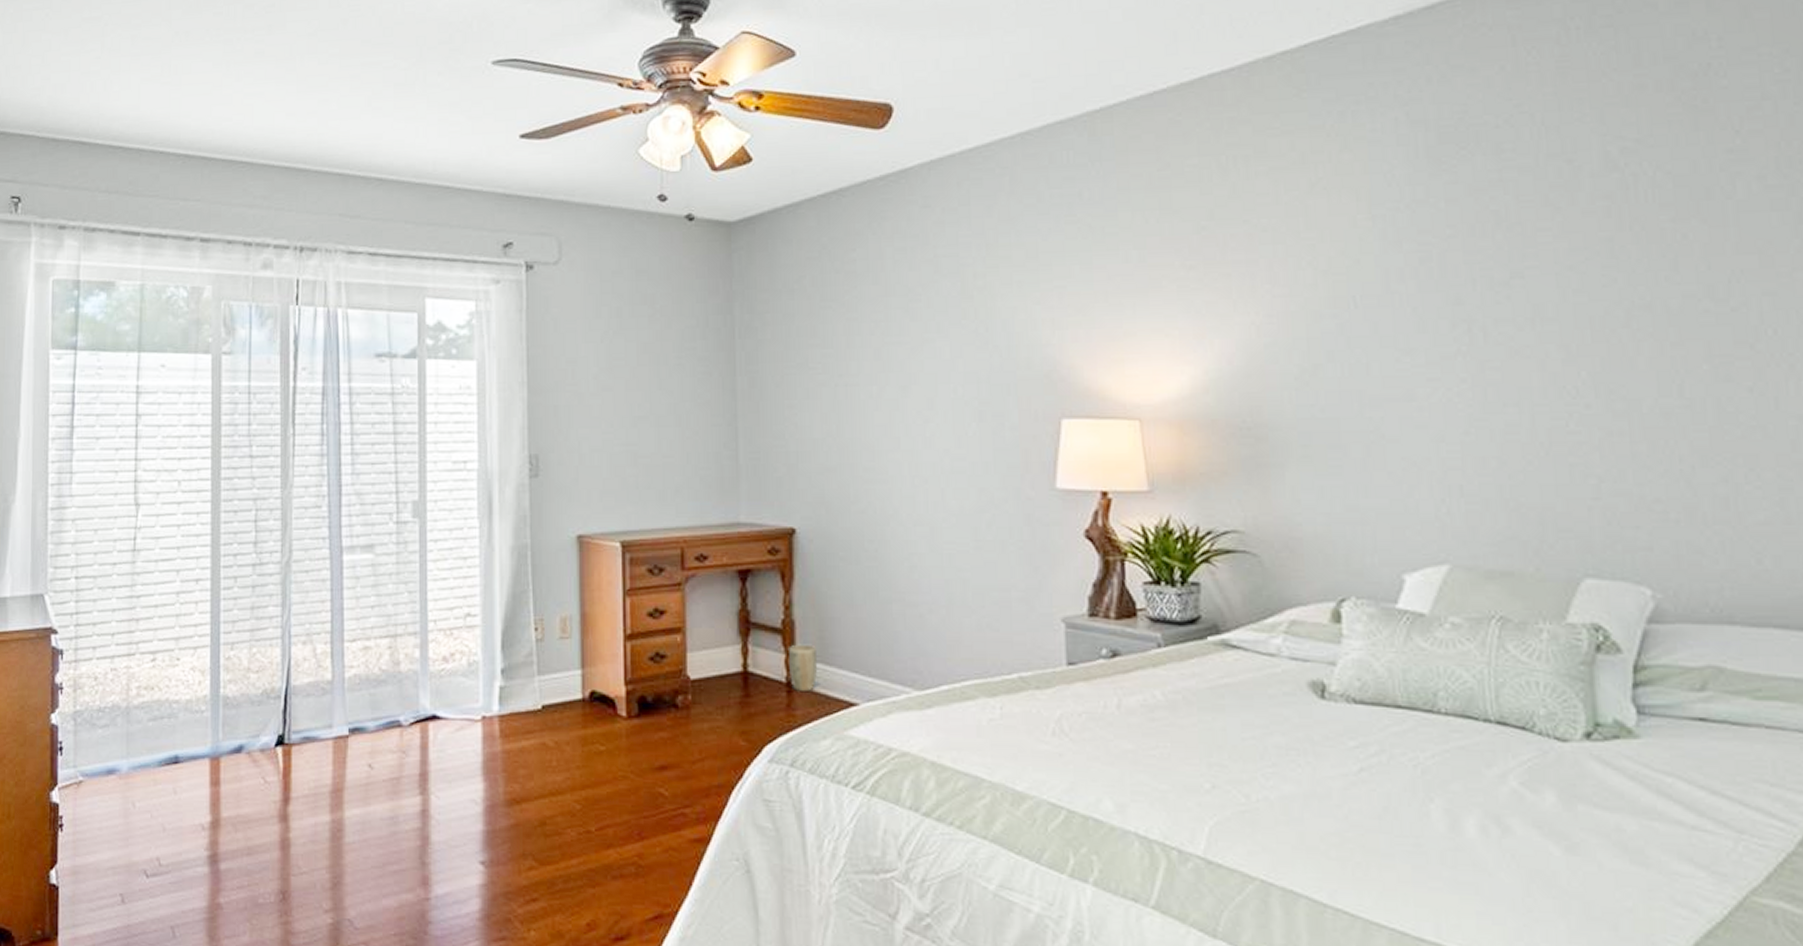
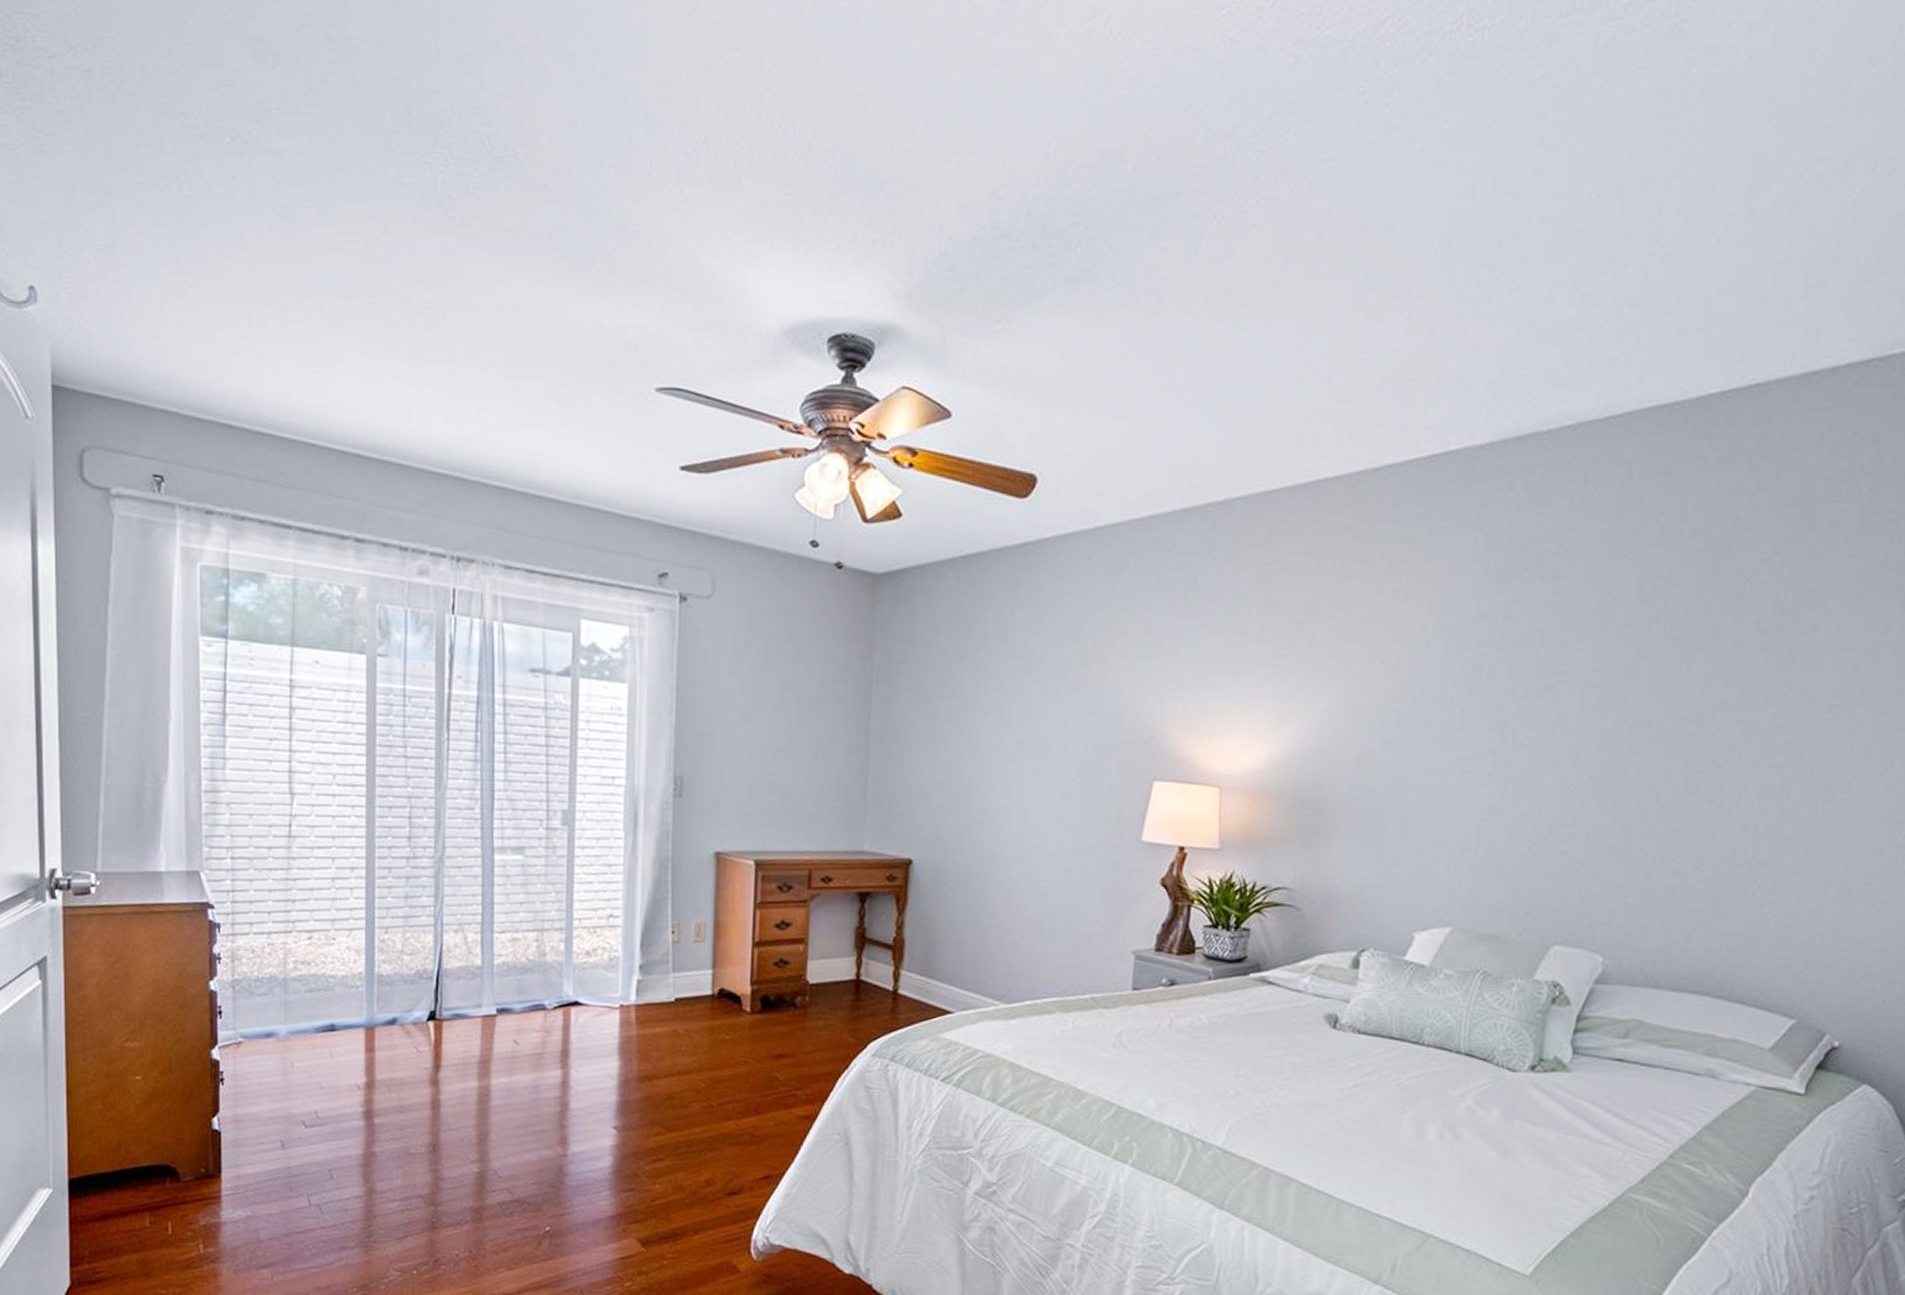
plant pot: present [789,644,818,692] -> none [896,959,922,1000]

